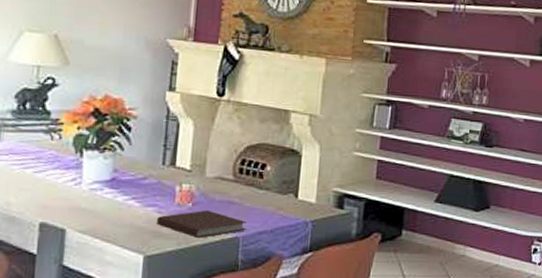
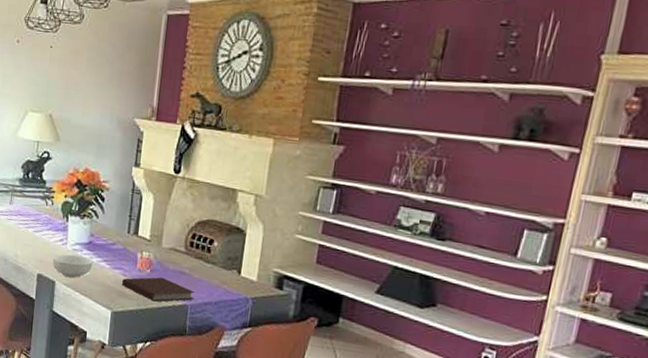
cereal bowl: none [62,195,118,222] -> present [53,254,93,278]

